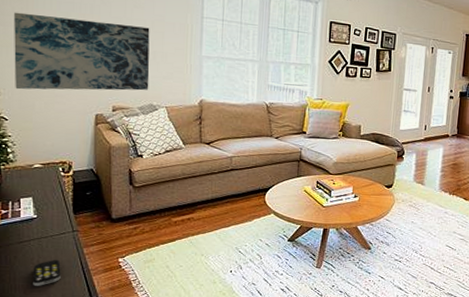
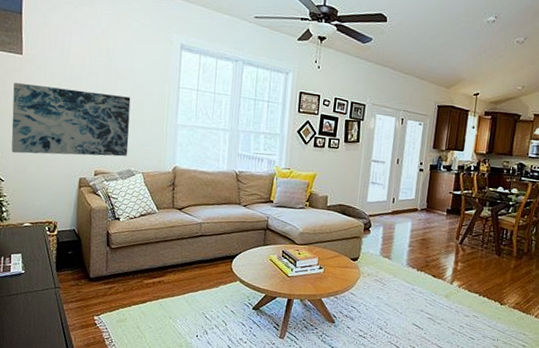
remote control: present [33,260,61,286] -> none [18,314,43,338]

